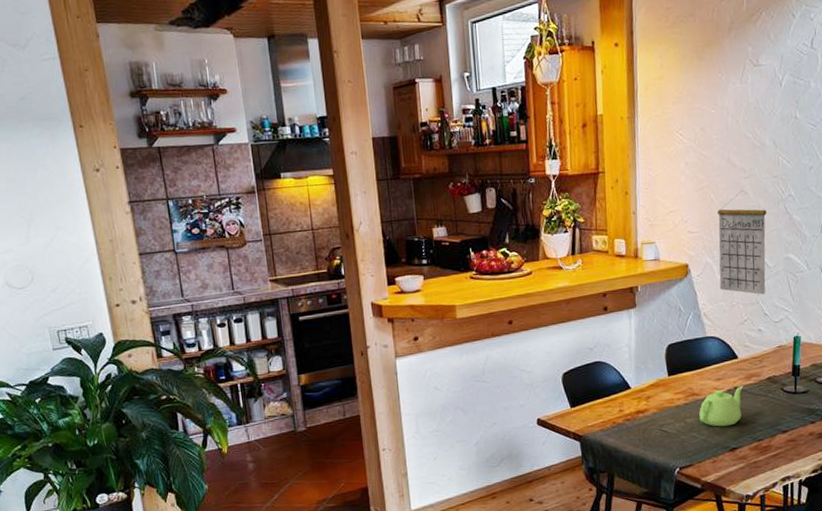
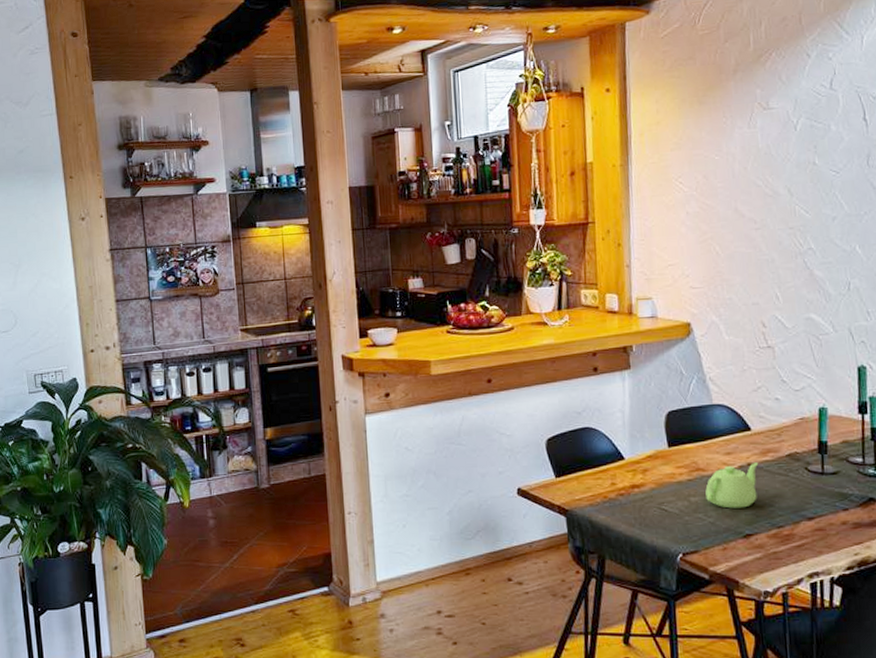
calendar: present [718,190,767,295] -> none [724,242,783,359]

